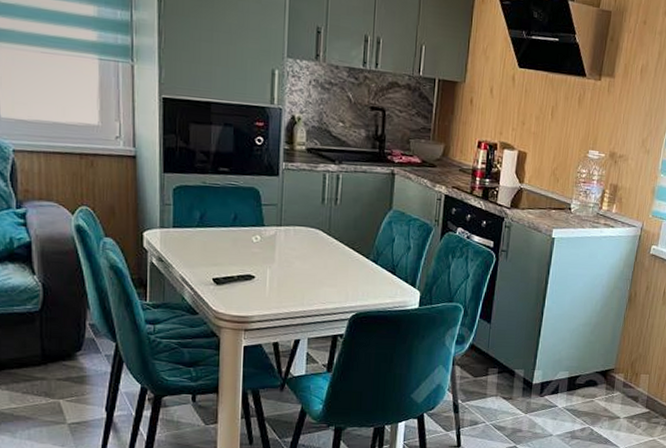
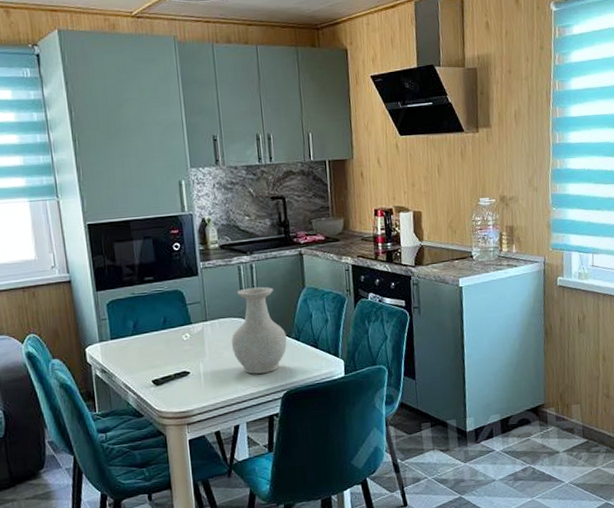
vase: none [304,198,364,291] -> present [231,286,287,374]

